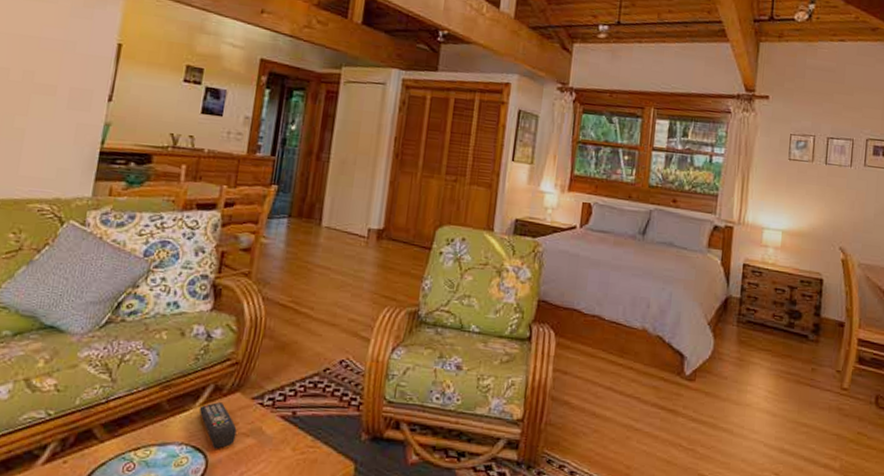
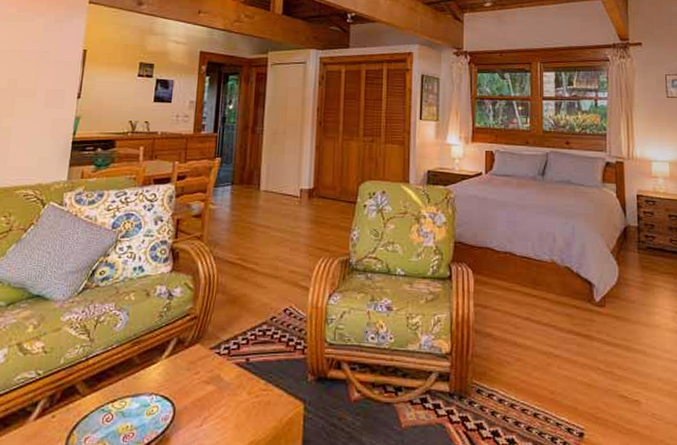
remote control: present [199,402,237,449] -> none [165,354,199,397]

